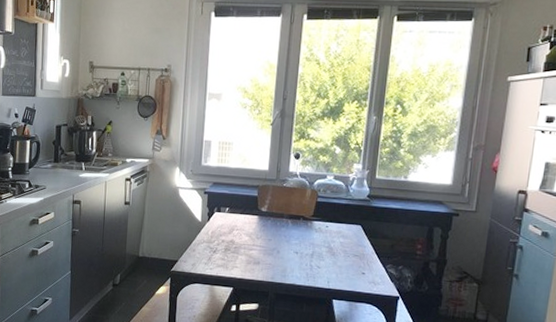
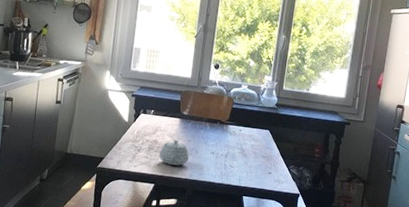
teapot: none [236,239,271,268] -> present [158,139,190,166]

